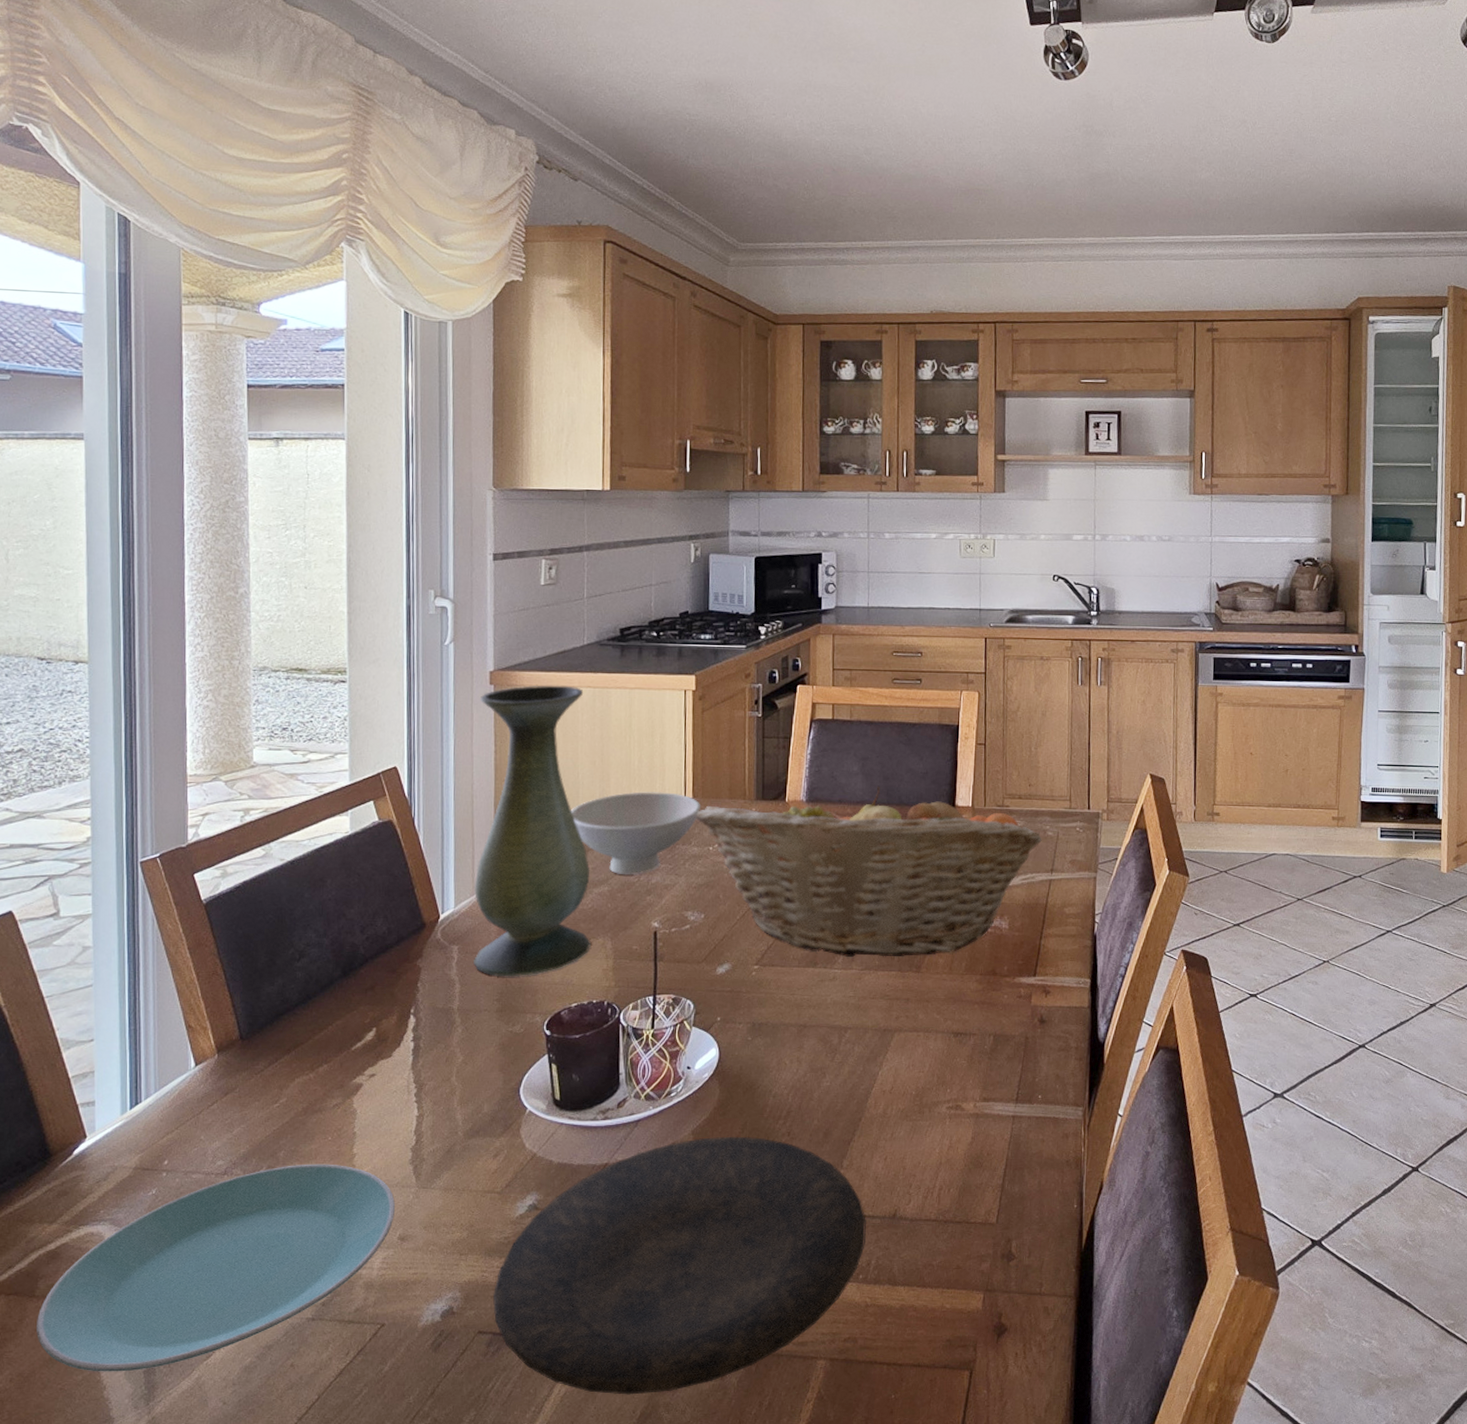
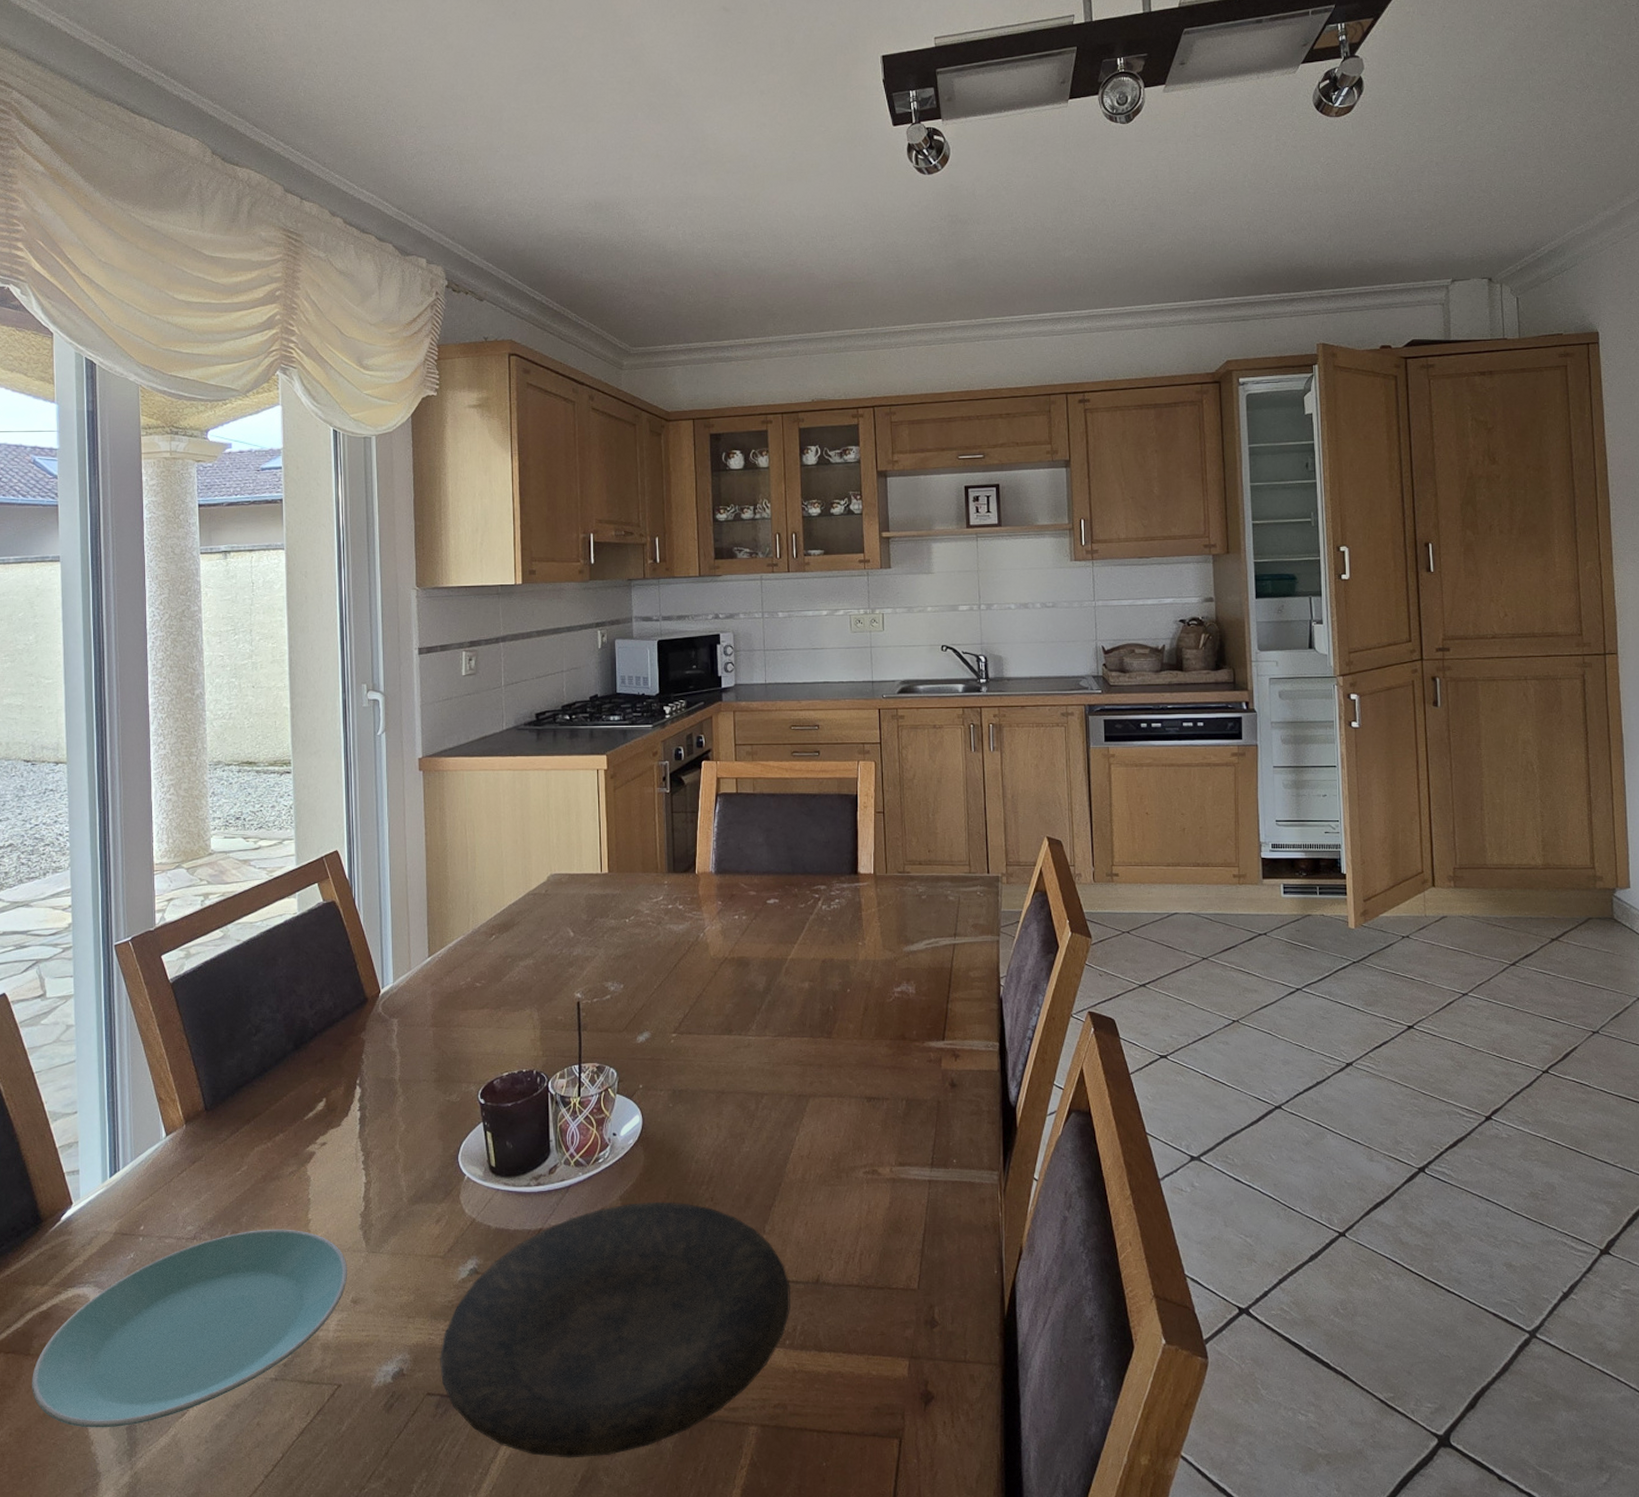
vase: present [473,685,591,977] -> none [410,769,519,1048]
bowl: present [571,792,700,875] -> none [497,868,616,947]
fruit basket: present [695,785,1042,958] -> none [611,856,944,1025]

